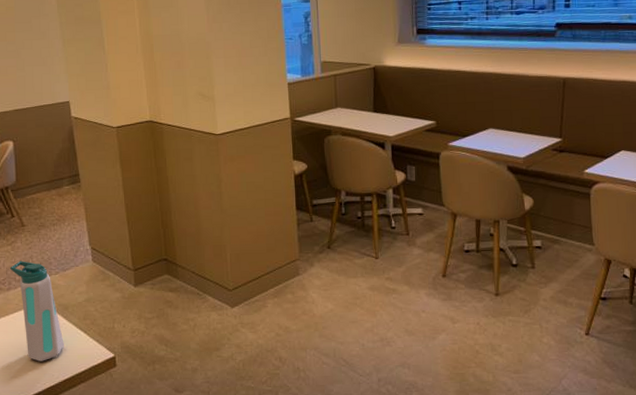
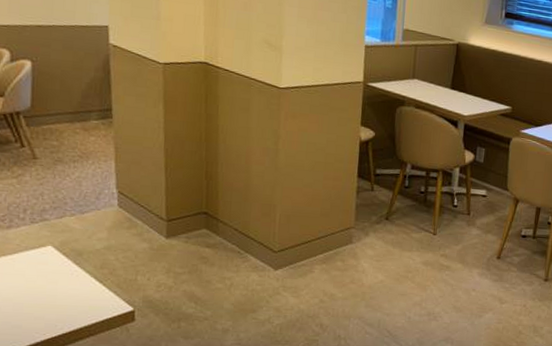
water bottle: present [10,261,64,362] -> none [13,197,74,310]

